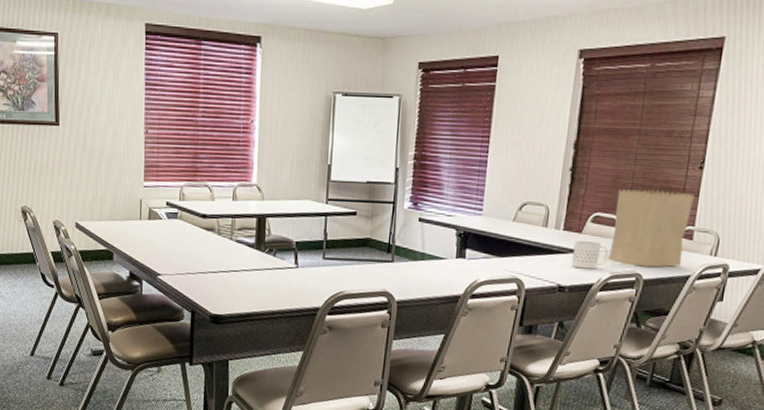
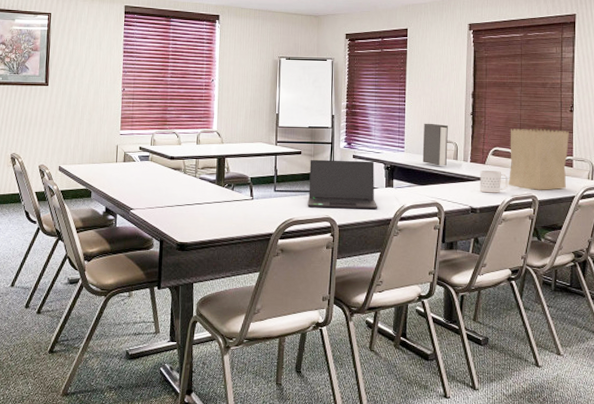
laptop: none [361,221,446,285] -> present [307,159,378,210]
binder: none [503,180,540,234] -> present [422,123,448,166]

